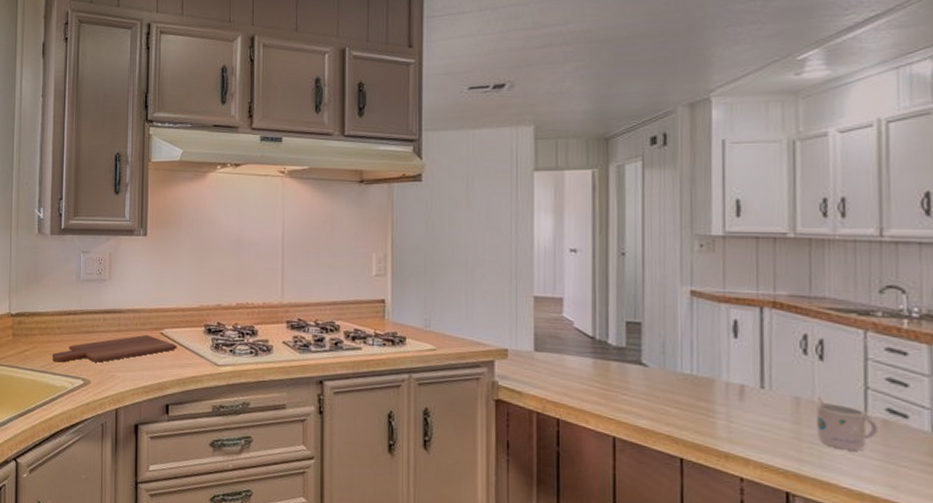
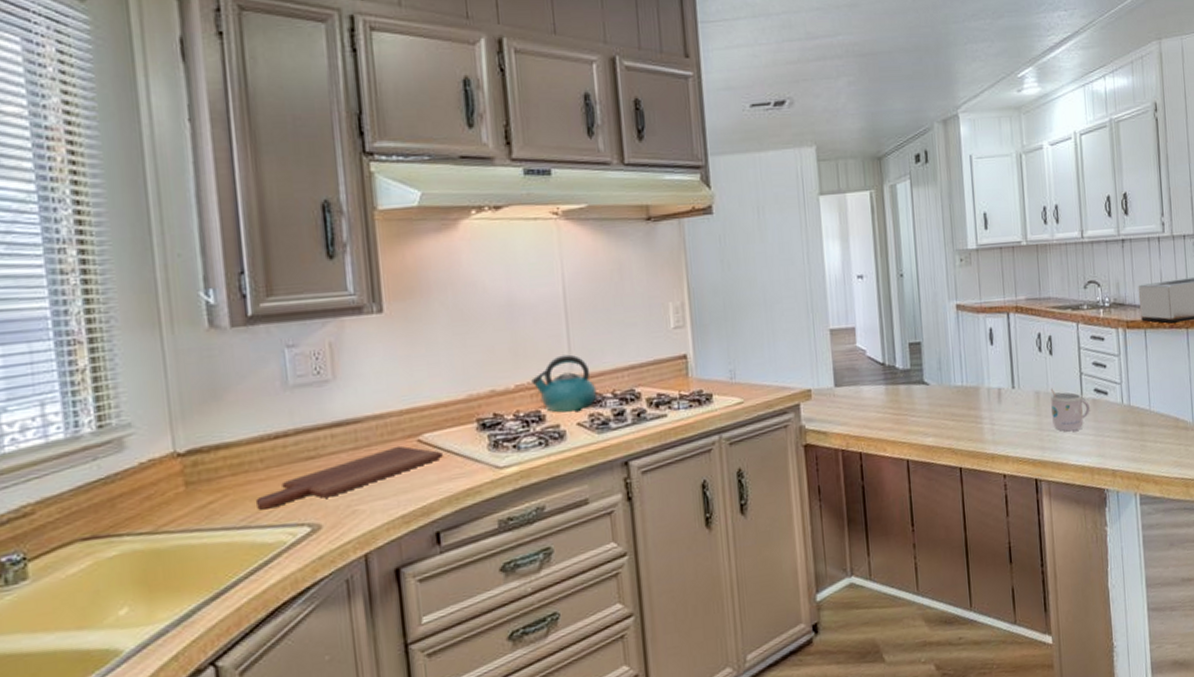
kettle: none [250,285,302,332] -> present [531,354,597,413]

